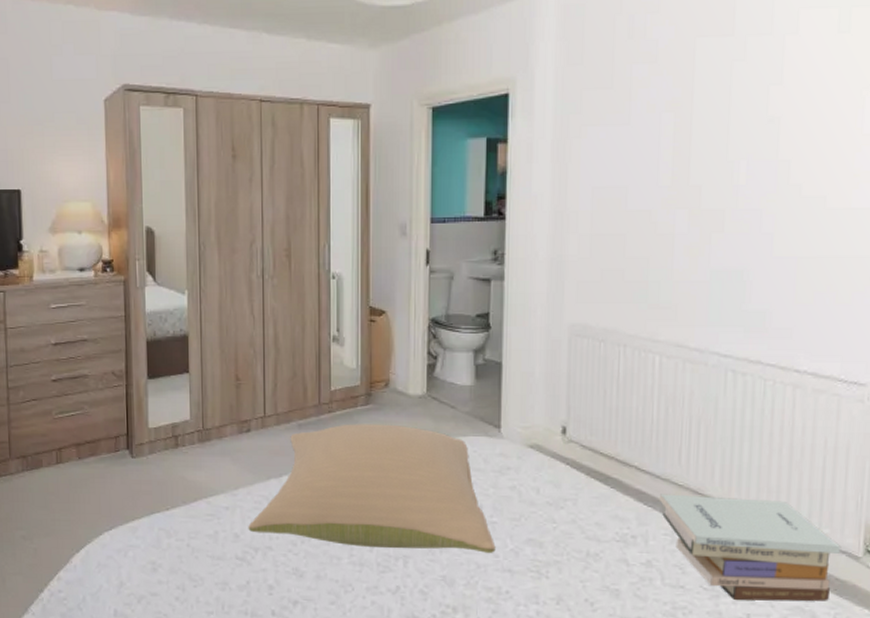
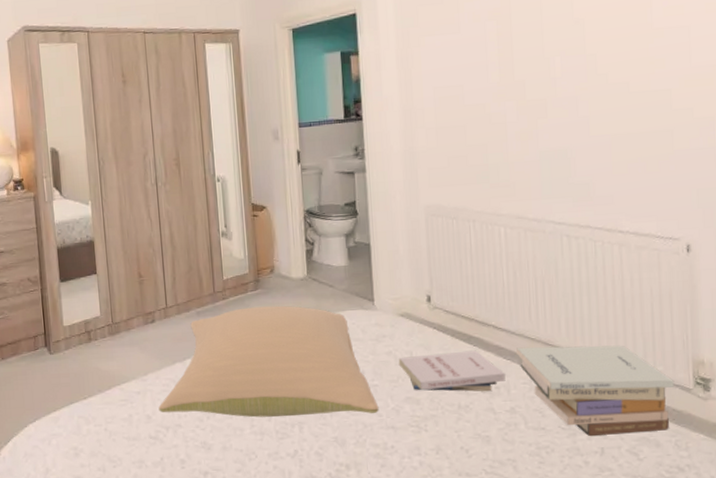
books: none [522,492,644,539] -> present [398,350,506,392]

